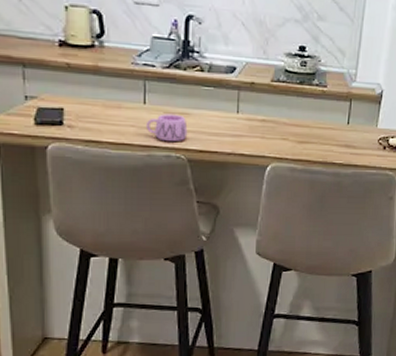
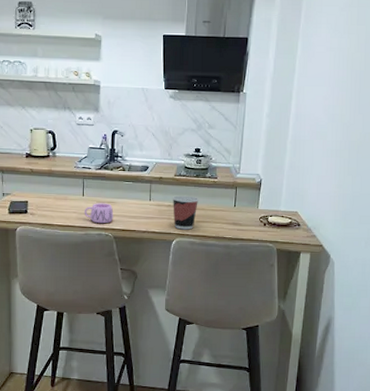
cup: none [267,107,303,152] -> present [172,195,199,230]

